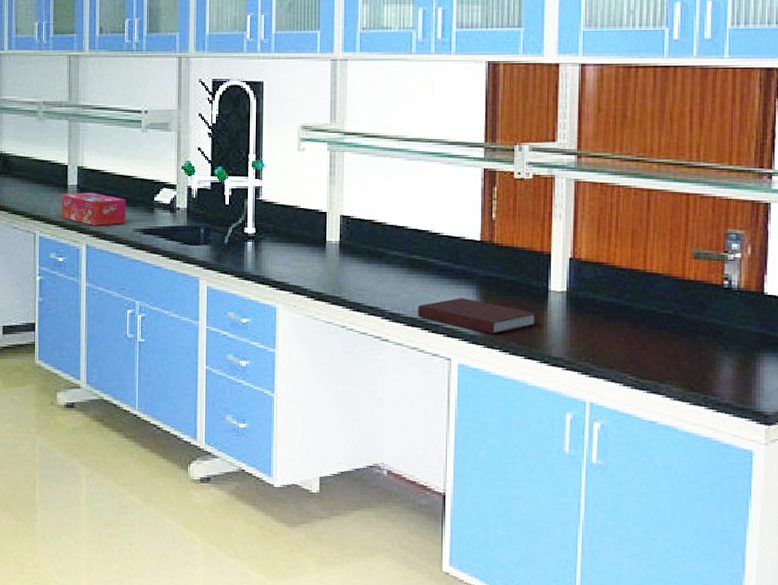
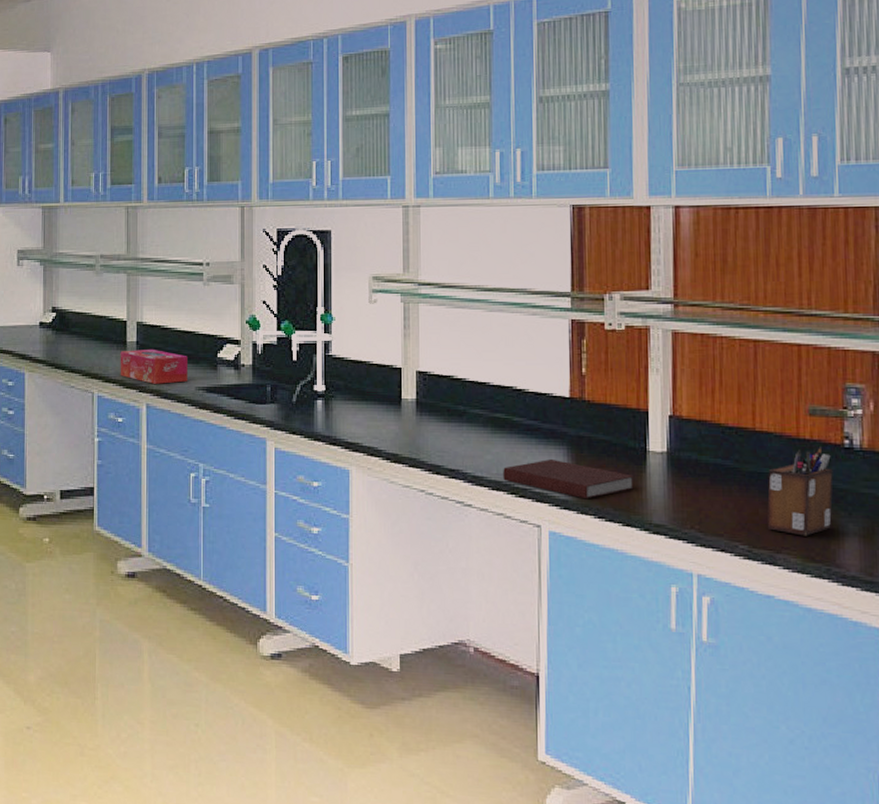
desk organizer: none [653,287,713,368] -> present [767,447,833,536]

